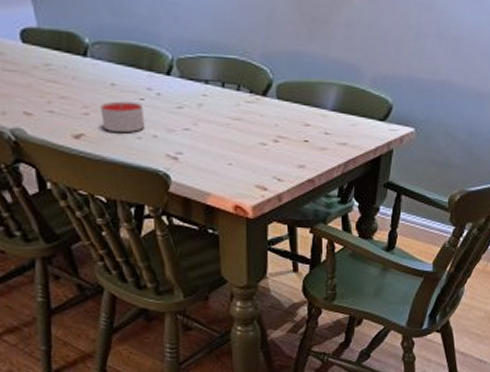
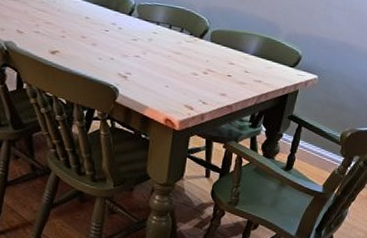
candle: present [100,101,145,133] -> none [74,30,107,54]

